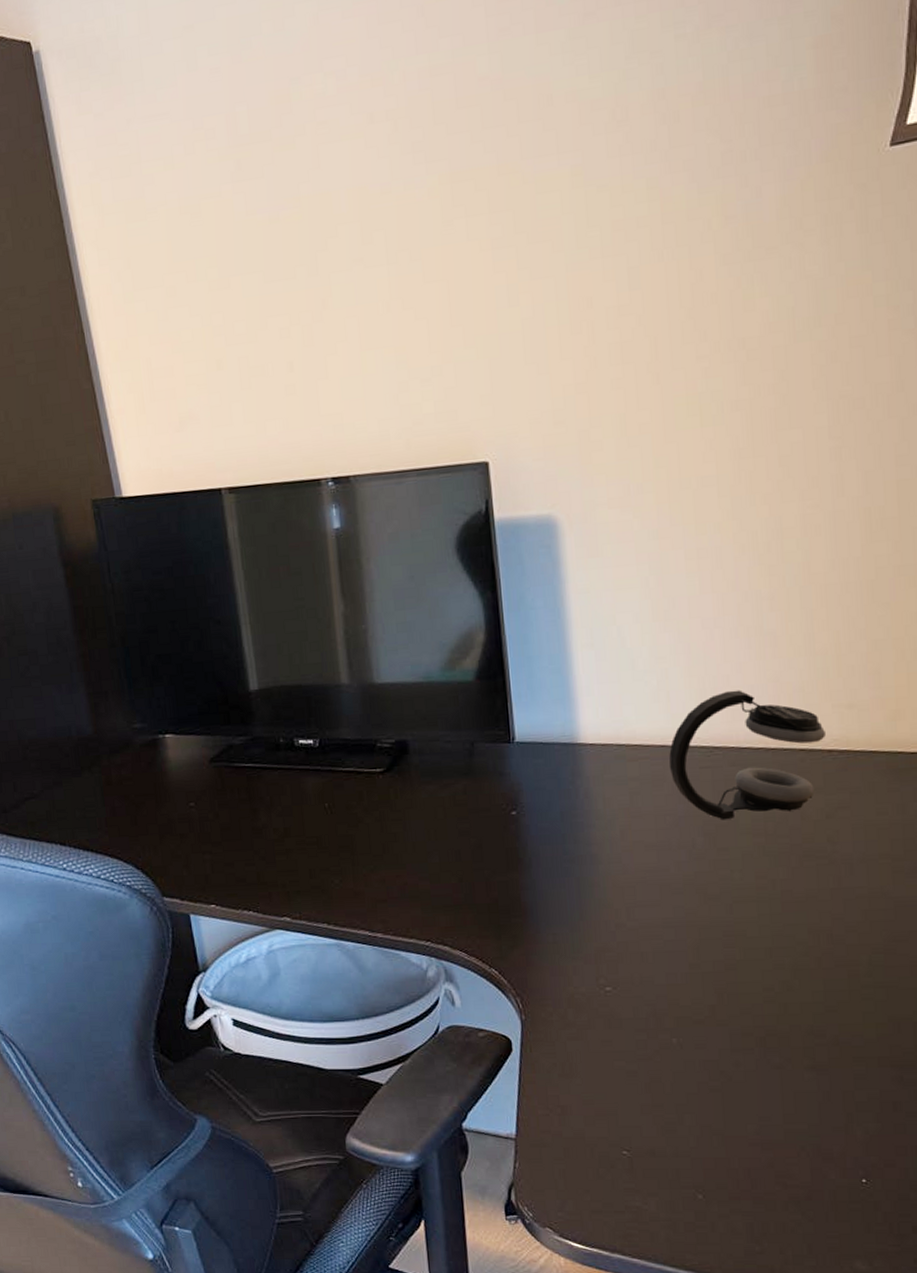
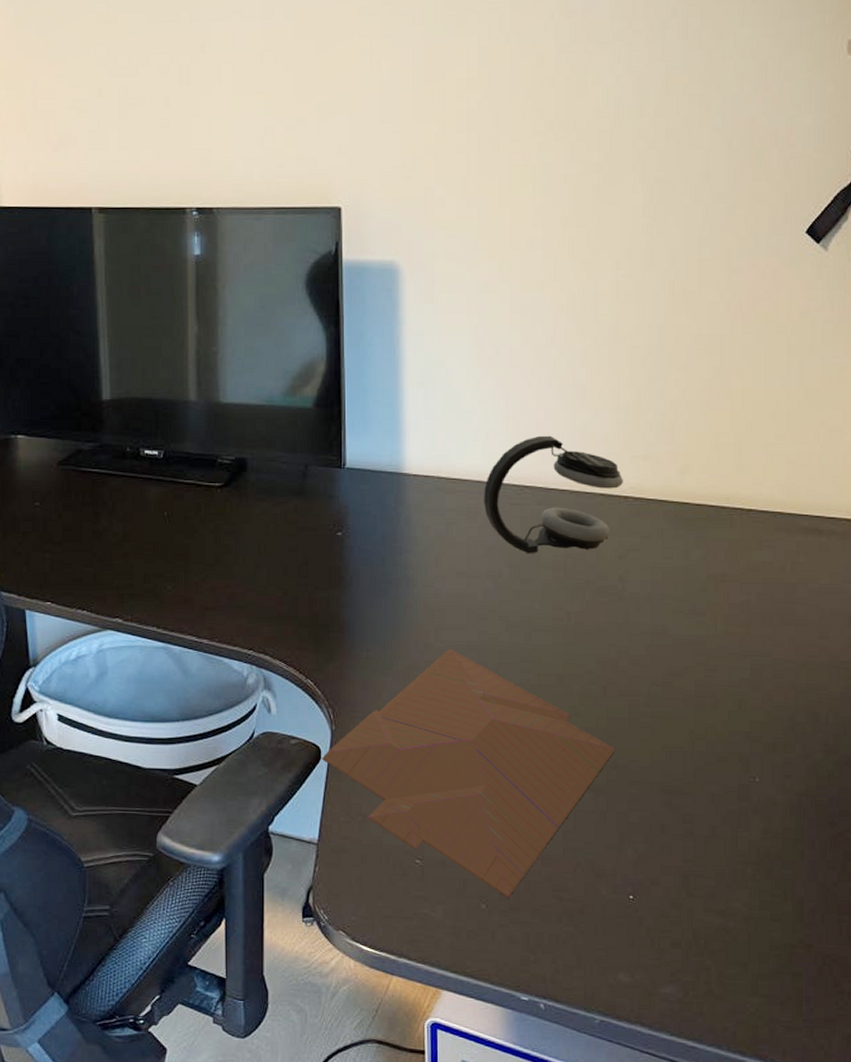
papers: none [513,927,837,1187] -> present [322,648,616,898]

